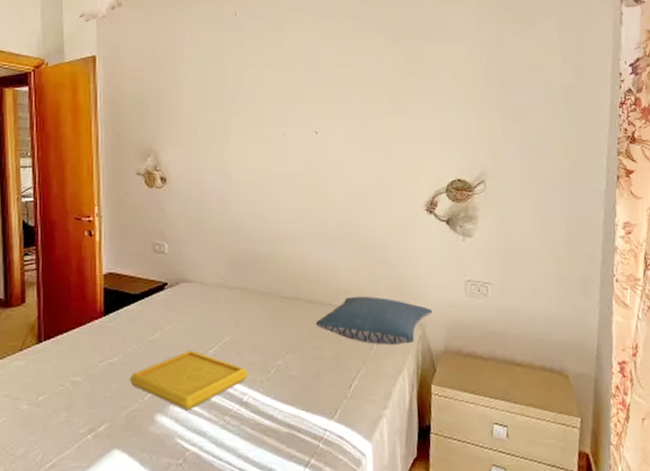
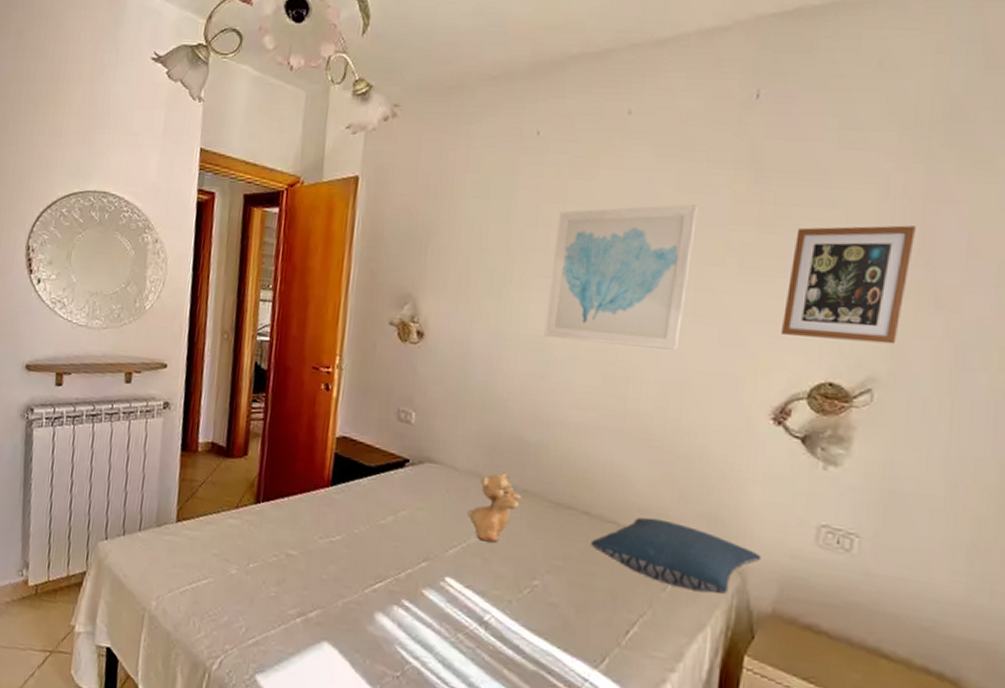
serving tray: present [129,350,248,411] -> none [350,545,494,617]
teddy bear: none [220,280,260,338] -> present [467,472,522,543]
wall art: none [259,61,357,170] -> present [544,204,698,350]
picture frame: none [422,66,496,150] -> present [782,225,917,344]

